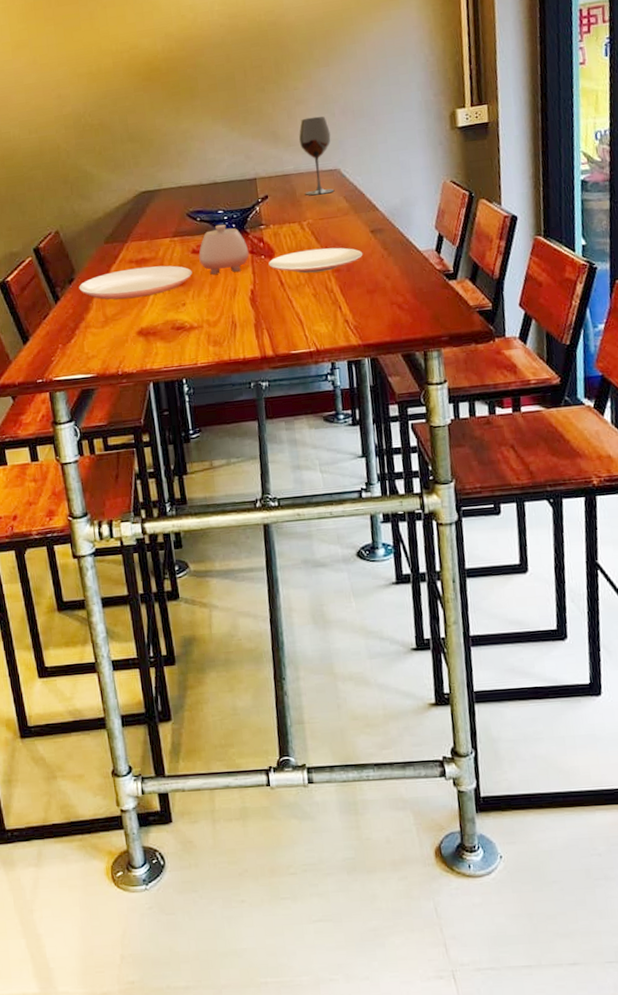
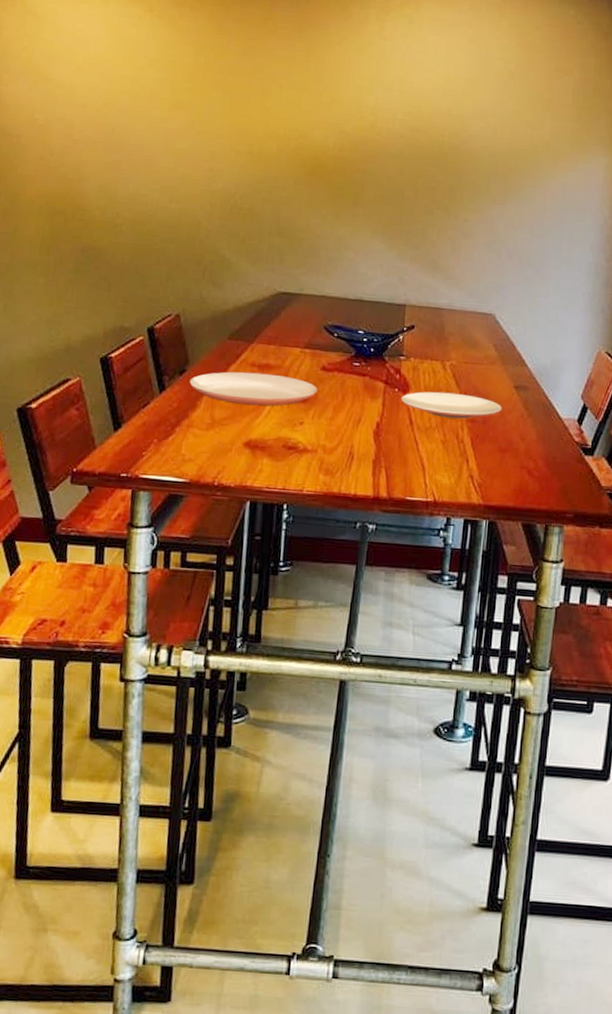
sugar bowl: present [198,224,250,275] -> none [327,345,383,400]
wineglass: present [298,116,335,195] -> none [454,253,493,338]

